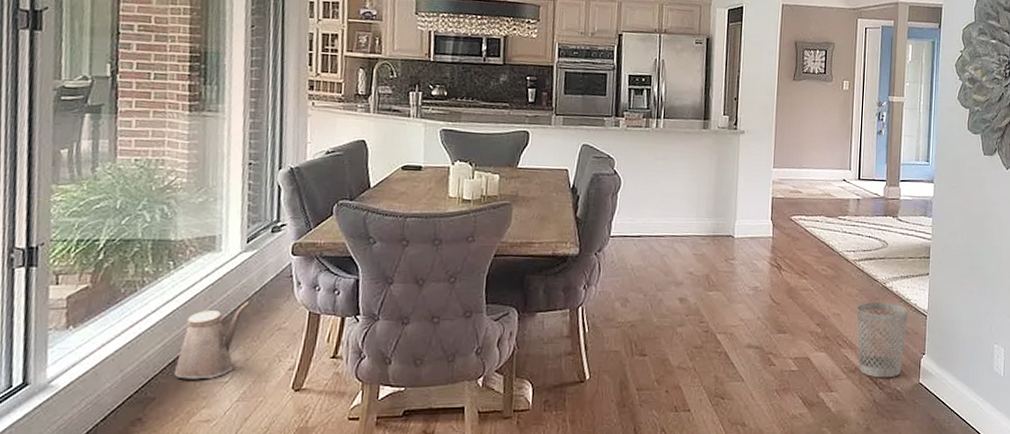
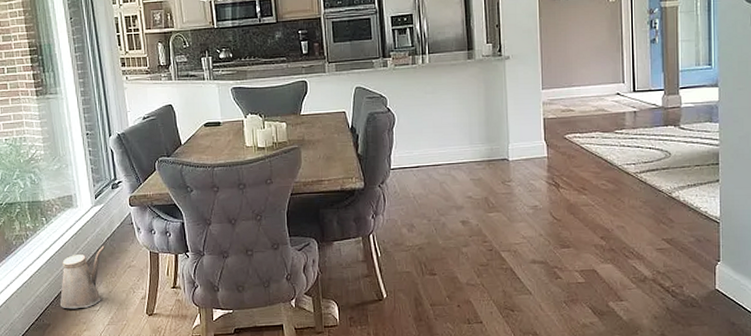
wastebasket: present [856,302,908,378] -> none [642,212,698,286]

